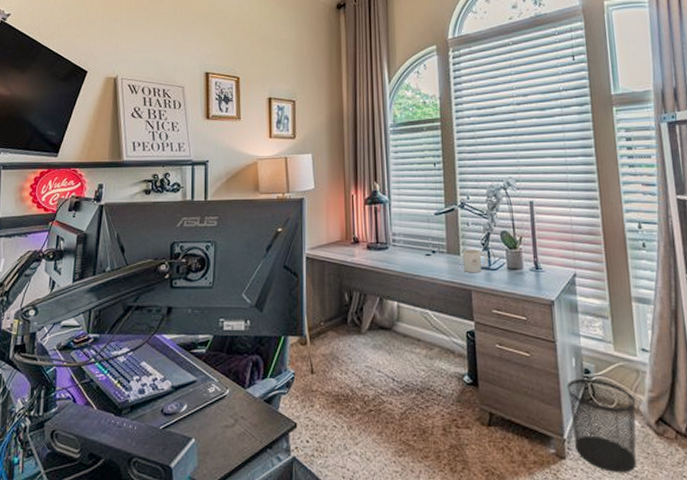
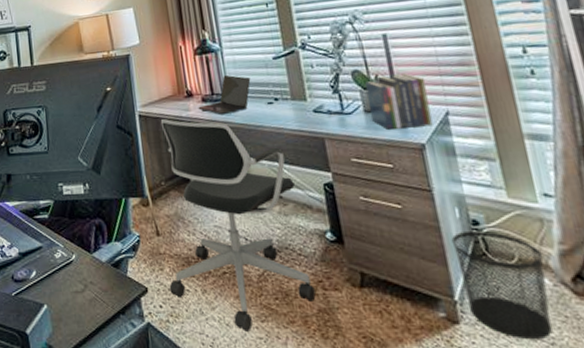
office chair: none [317,263,449,466] -> present [160,119,316,332]
laptop: none [363,225,413,263] -> present [198,74,251,116]
mug: present [462,249,489,273] -> none [309,93,341,120]
books: none [511,238,562,286] -> present [365,73,433,130]

